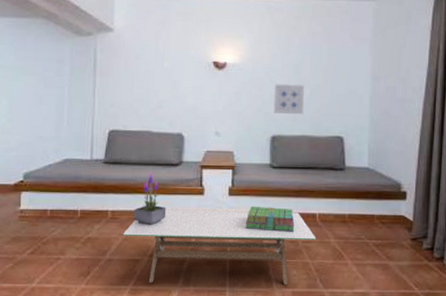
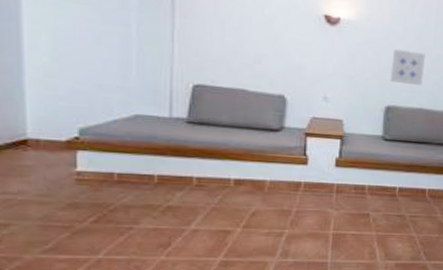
coffee table: present [123,209,316,285] -> none [212,178,424,257]
potted plant: present [134,172,166,226] -> none [224,136,264,196]
stack of books: present [245,206,295,232] -> none [351,178,404,206]

